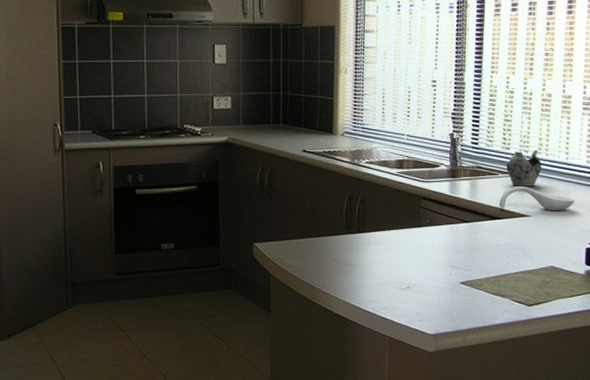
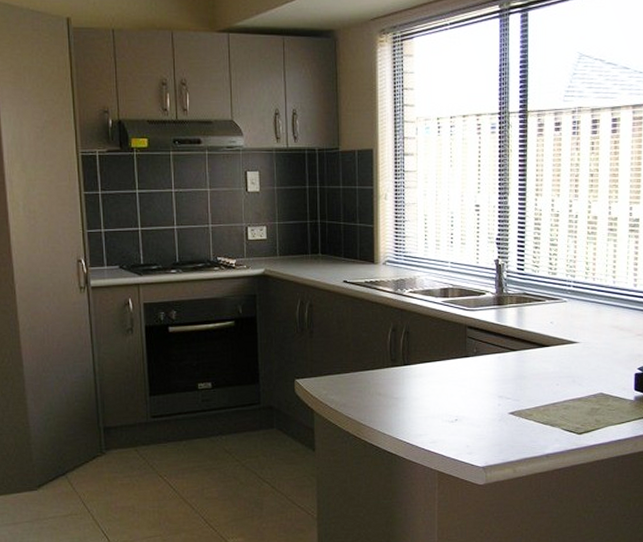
spoon rest: present [498,186,575,211] -> none [546,312,623,337]
teapot: present [507,149,541,187] -> none [553,274,588,312]

